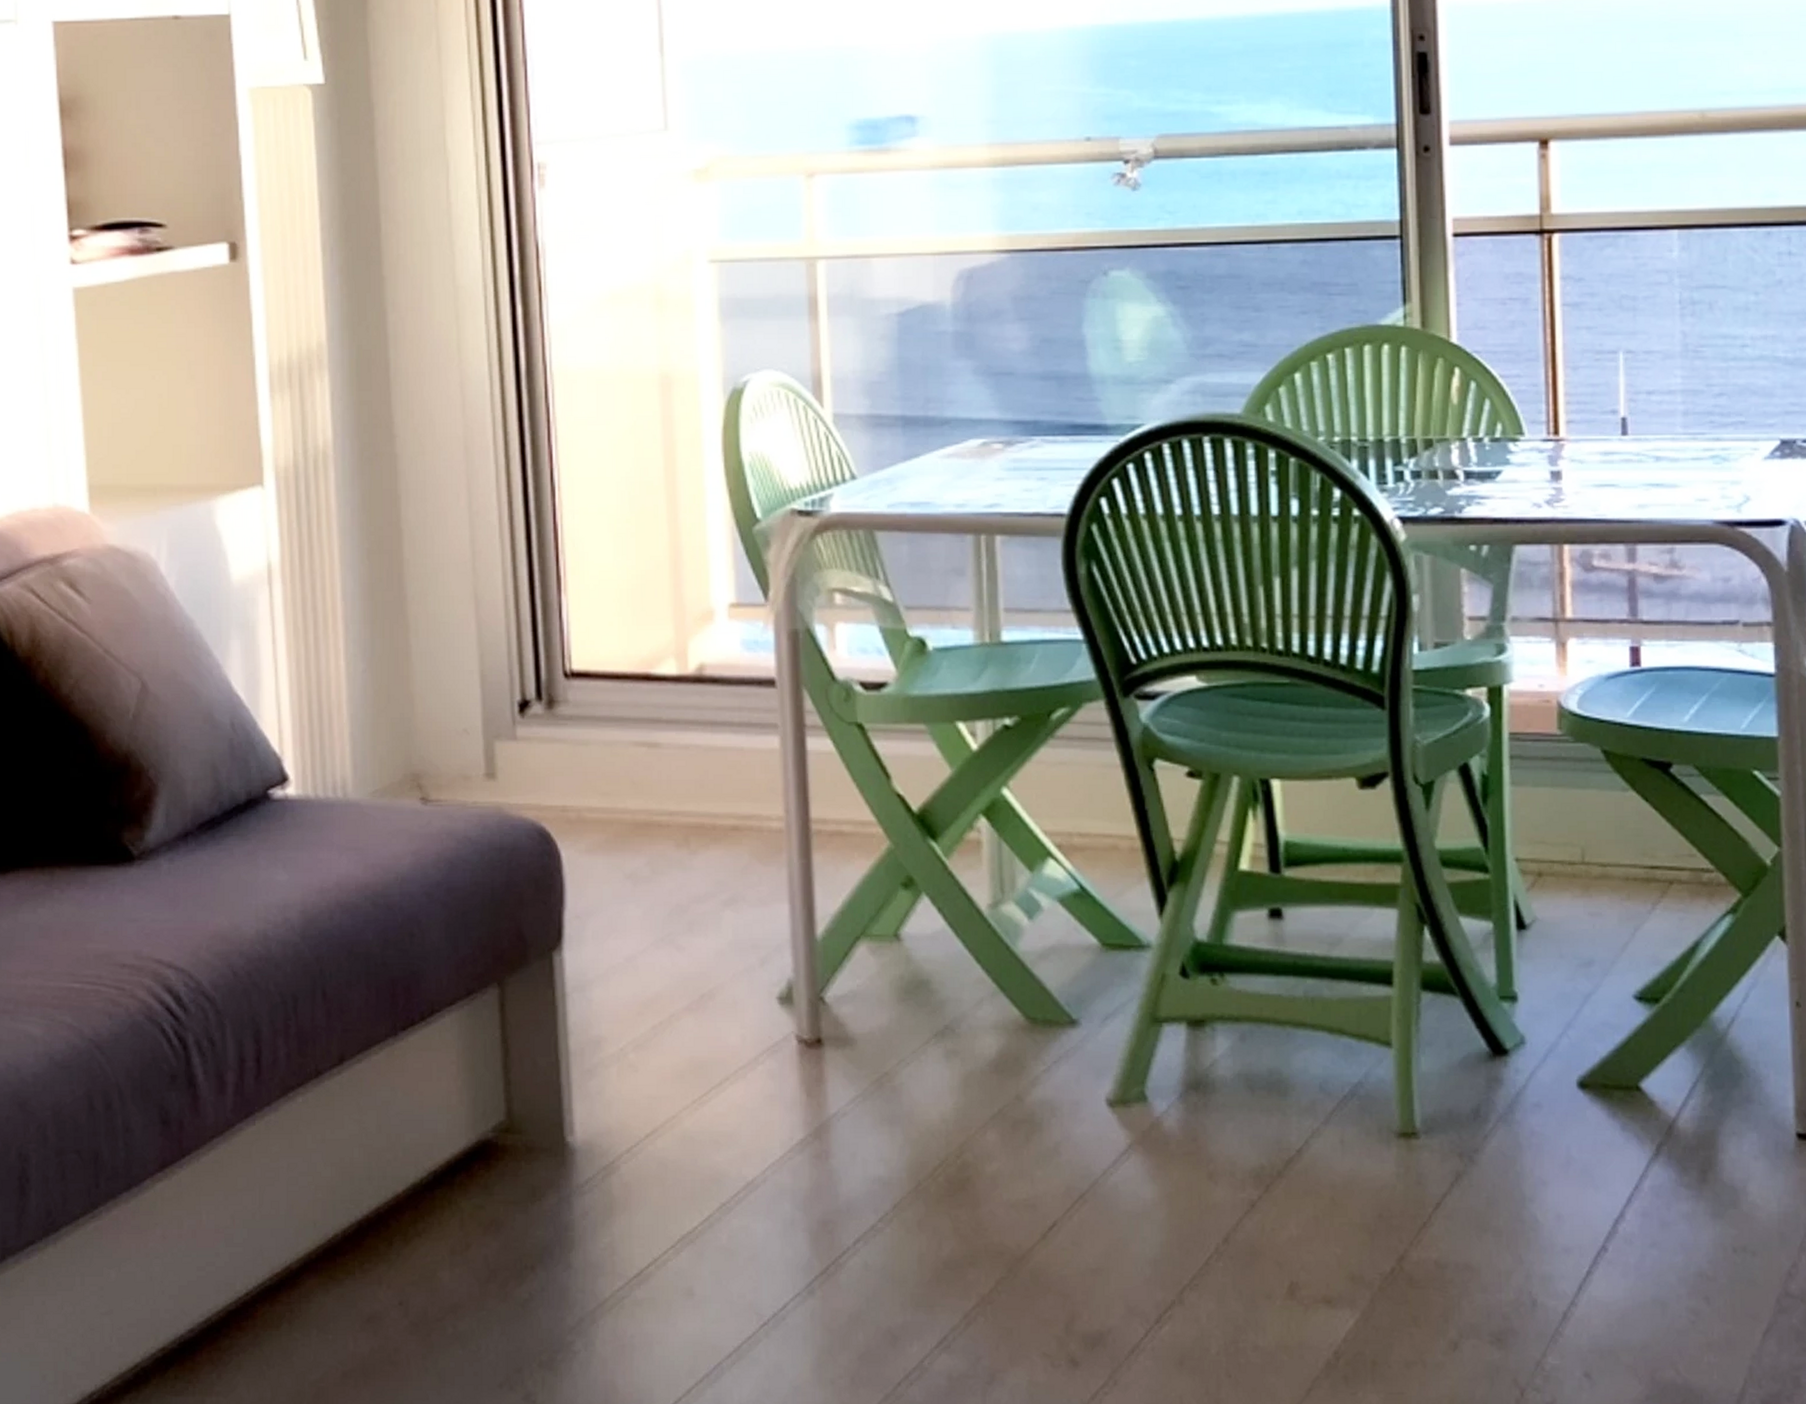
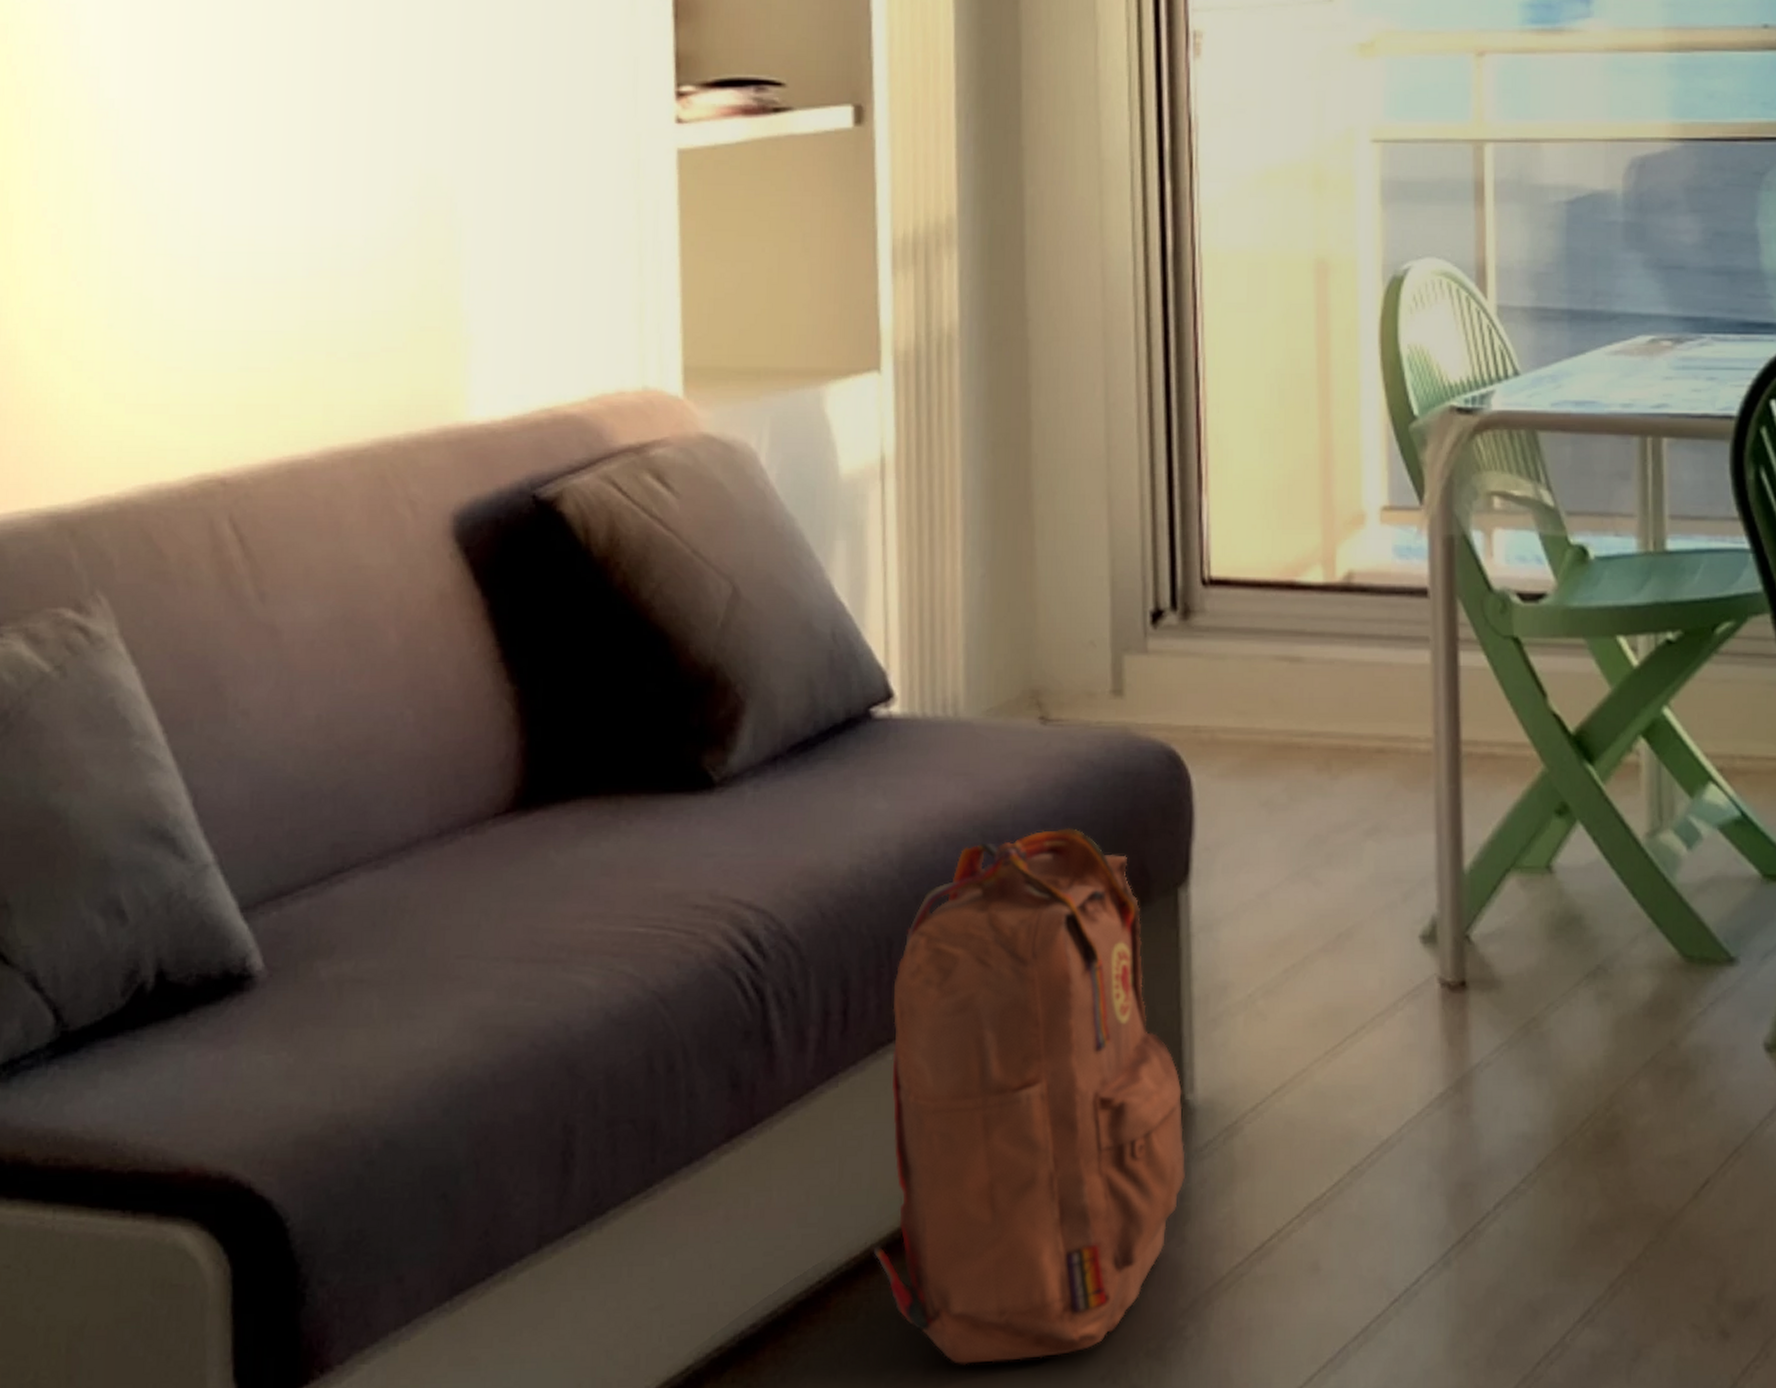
backpack: none [292,897,569,1370] -> present [873,827,1186,1366]

